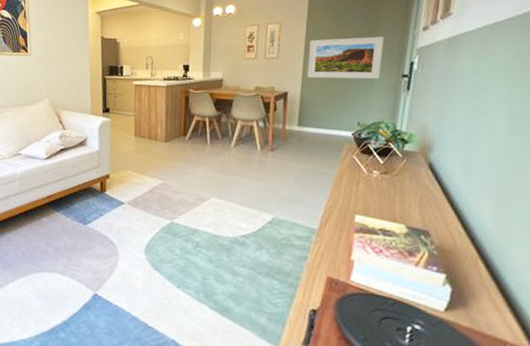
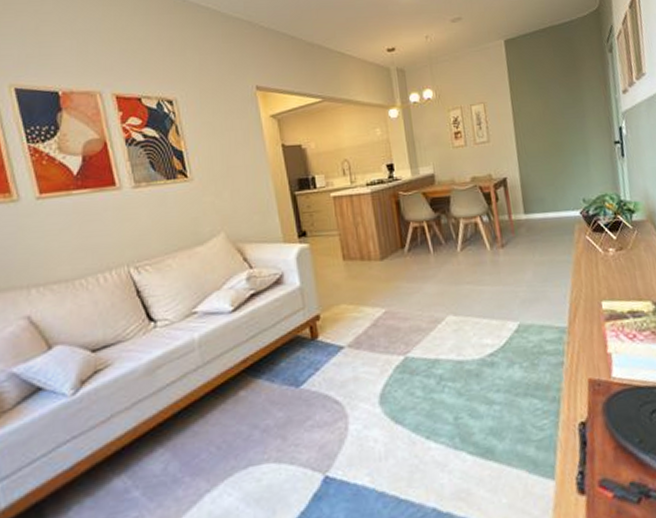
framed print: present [307,36,384,79] -> none [518,105,594,159]

